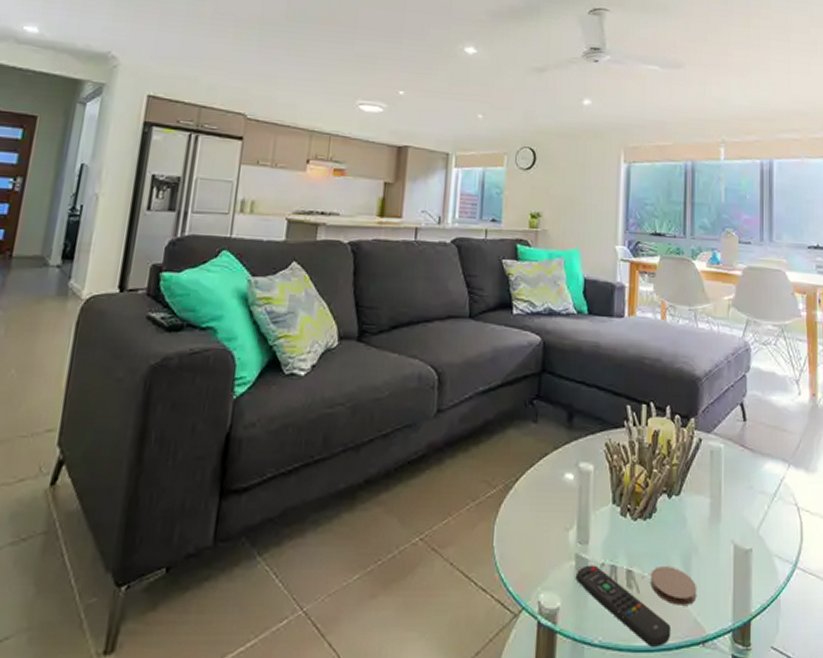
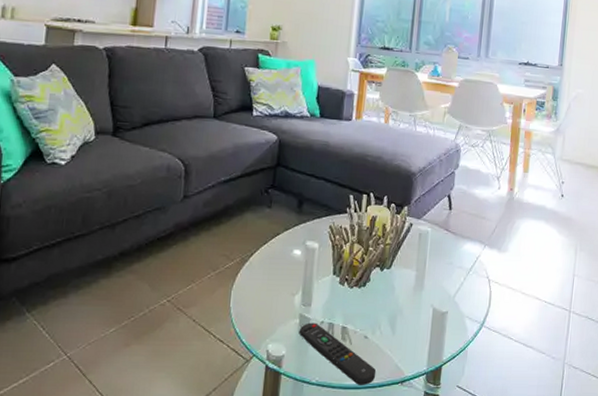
coaster: present [650,567,697,605] -> none [361,324,400,354]

